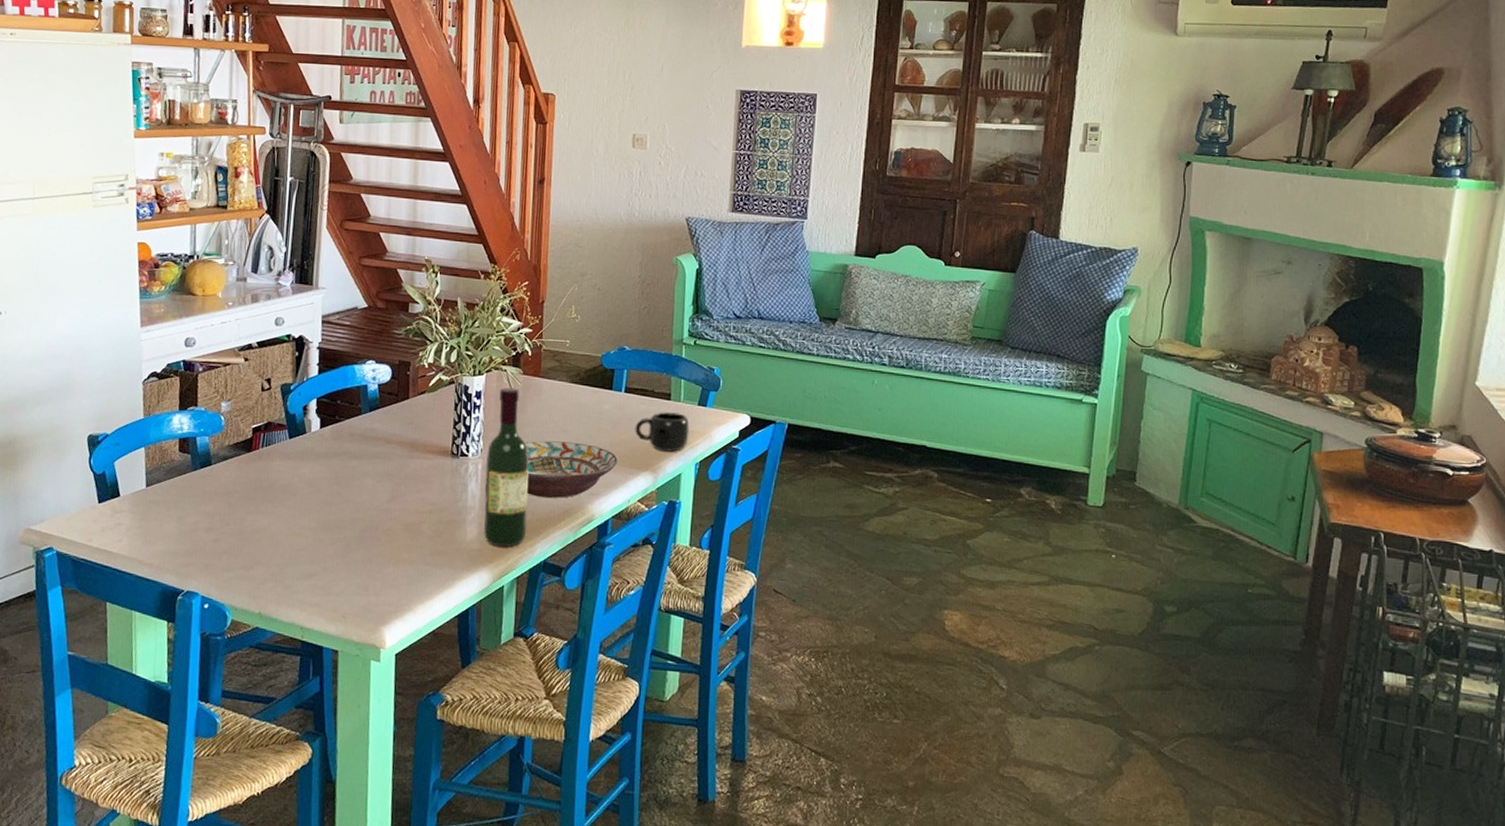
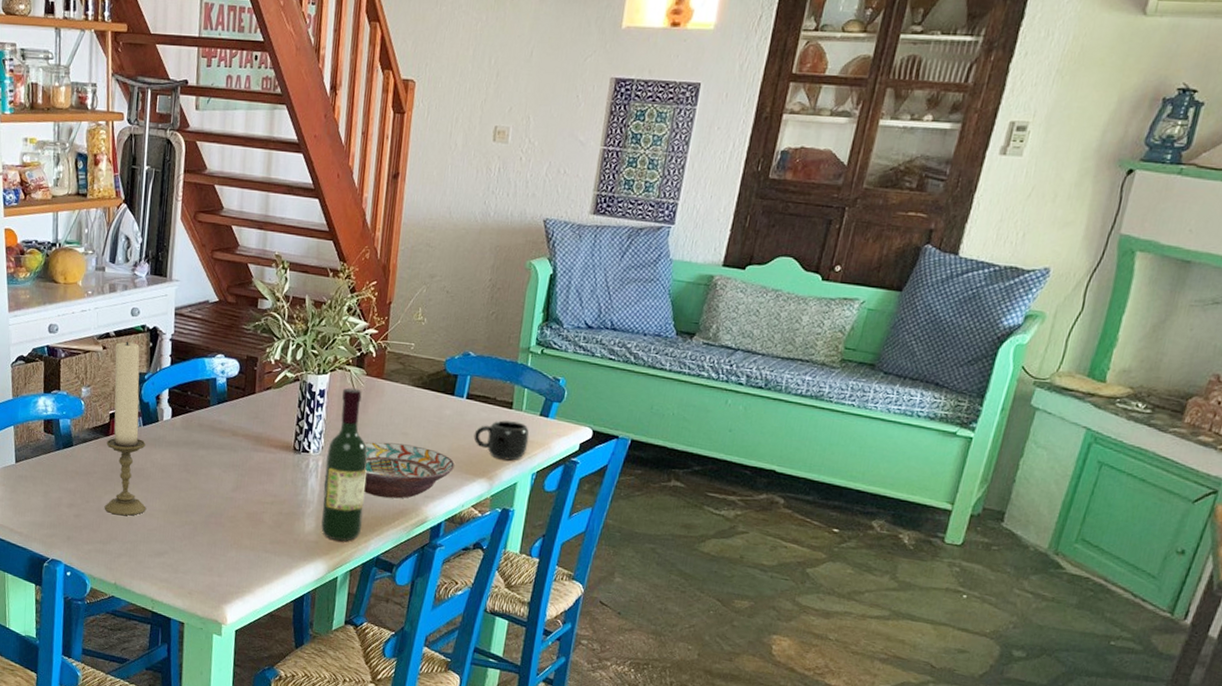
candle holder: none [247,351,294,537] -> present [104,341,147,516]

